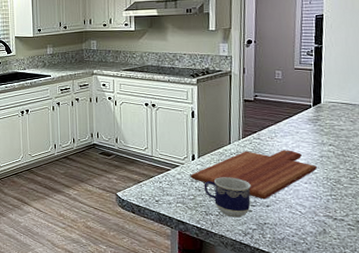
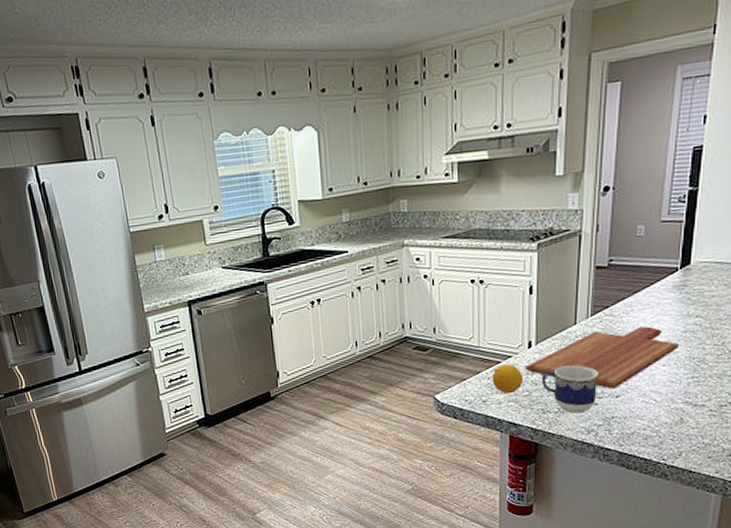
fruit: none [163,172,189,197] -> present [491,364,524,394]

